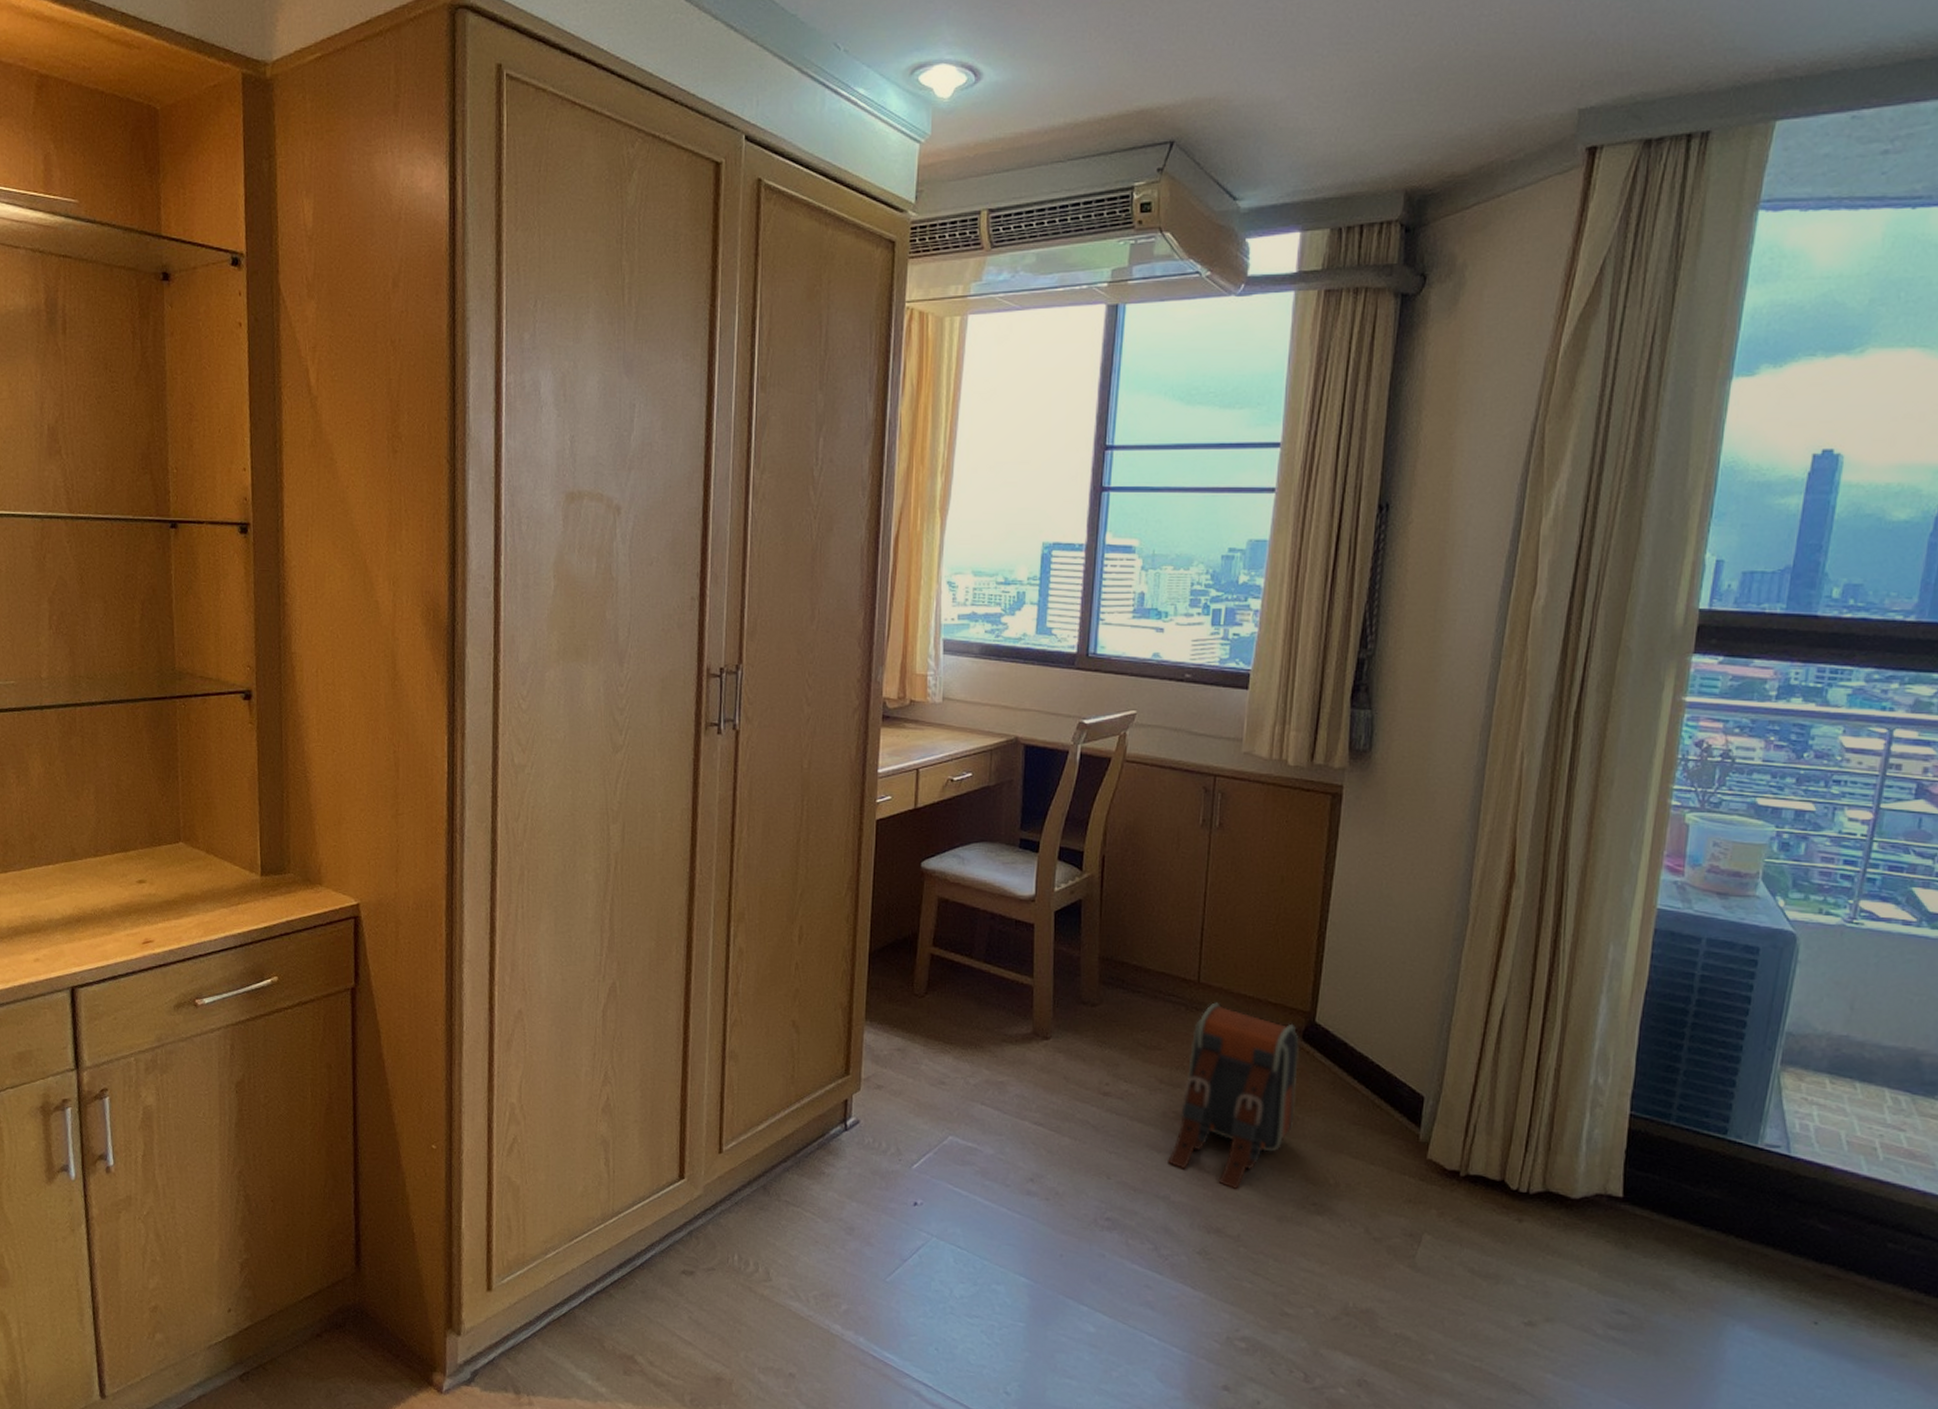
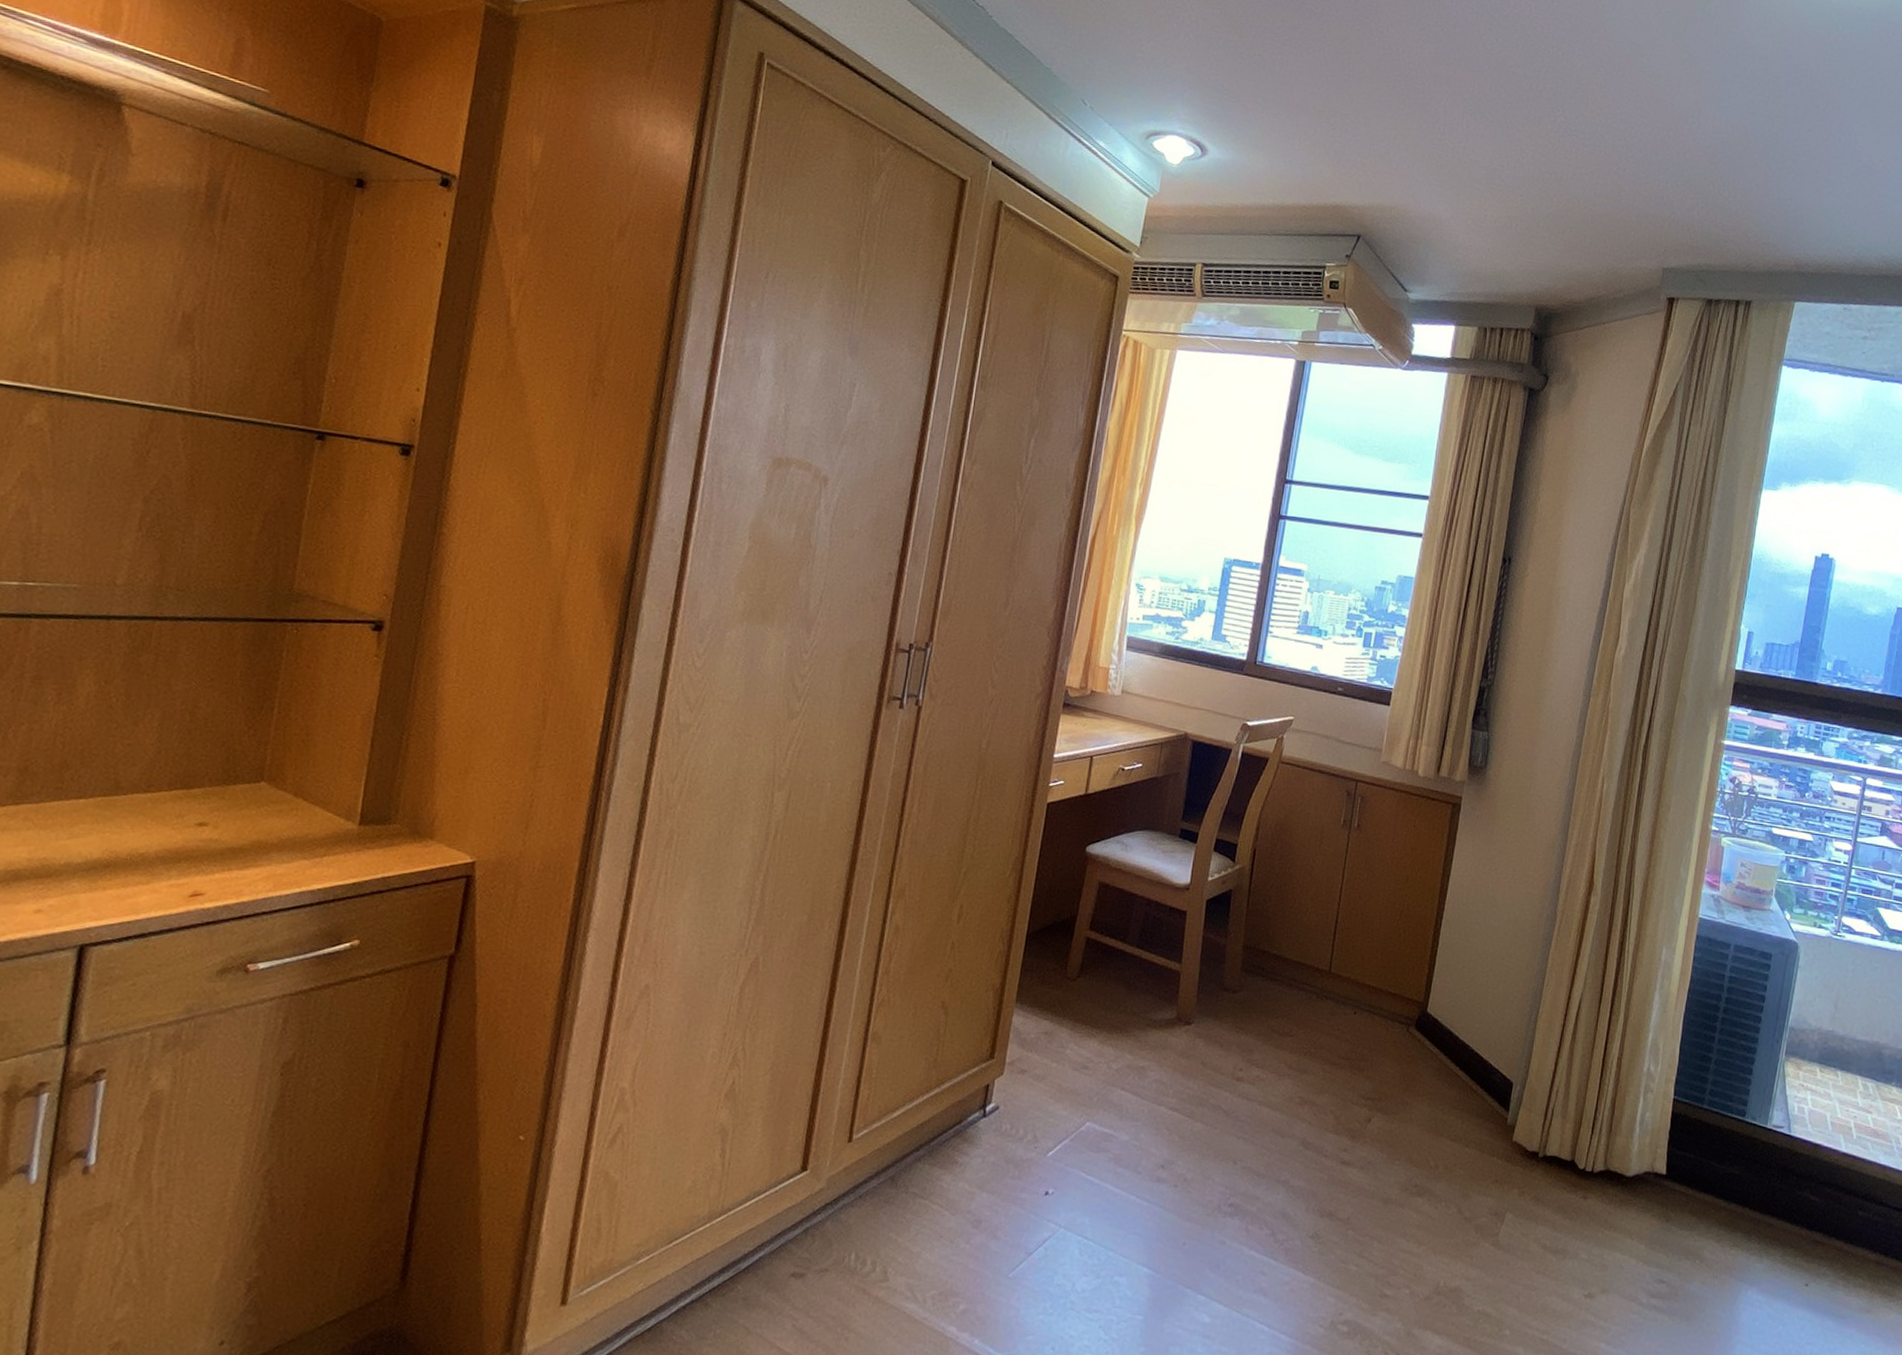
backpack: present [1168,1002,1299,1190] -> none [1290,991,1412,1173]

